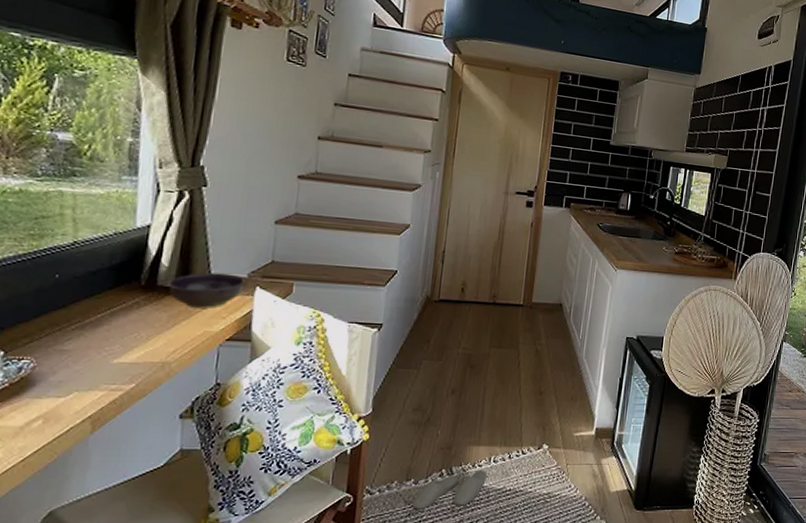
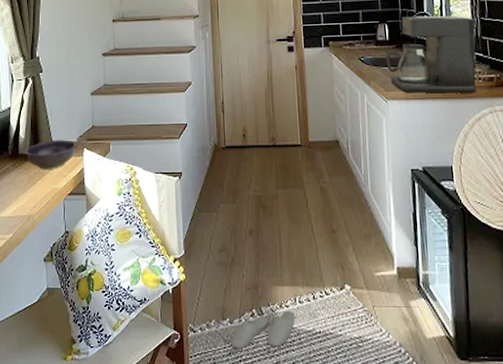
coffee maker: none [622,189,710,272] -> present [385,15,477,94]

